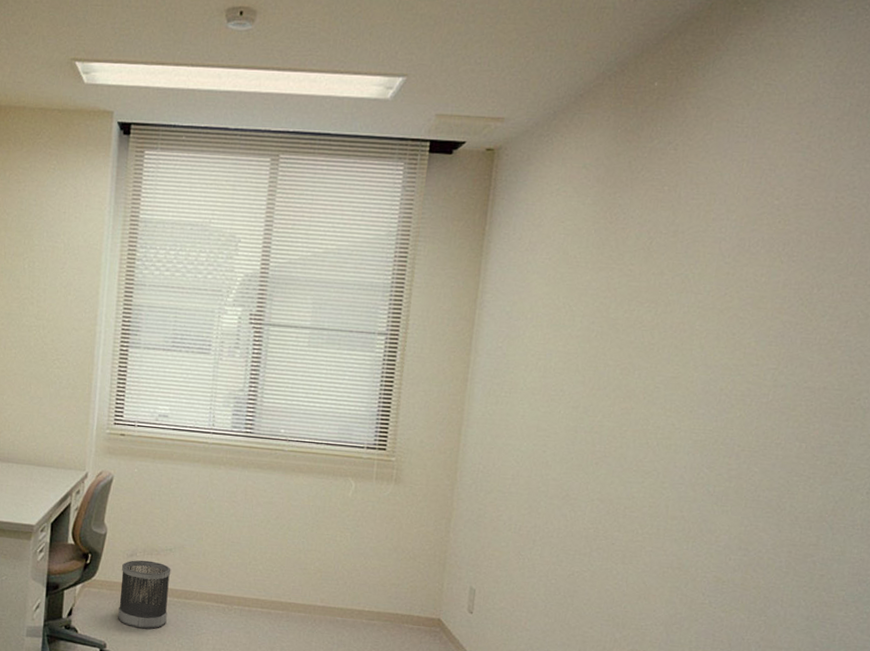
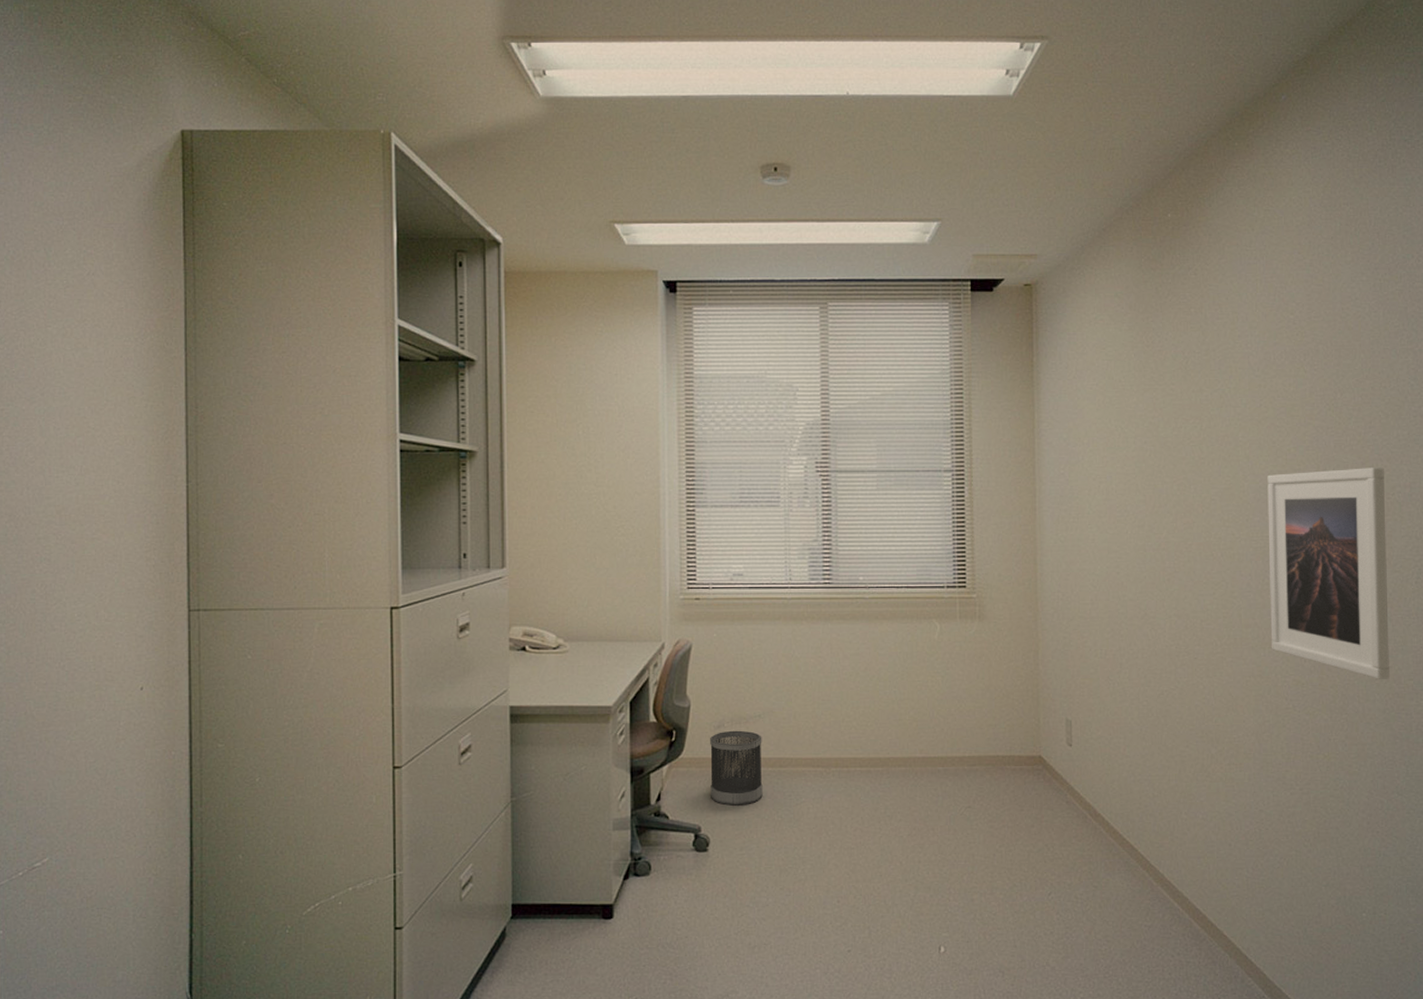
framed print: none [695,367,853,587] -> present [1267,467,1390,679]

